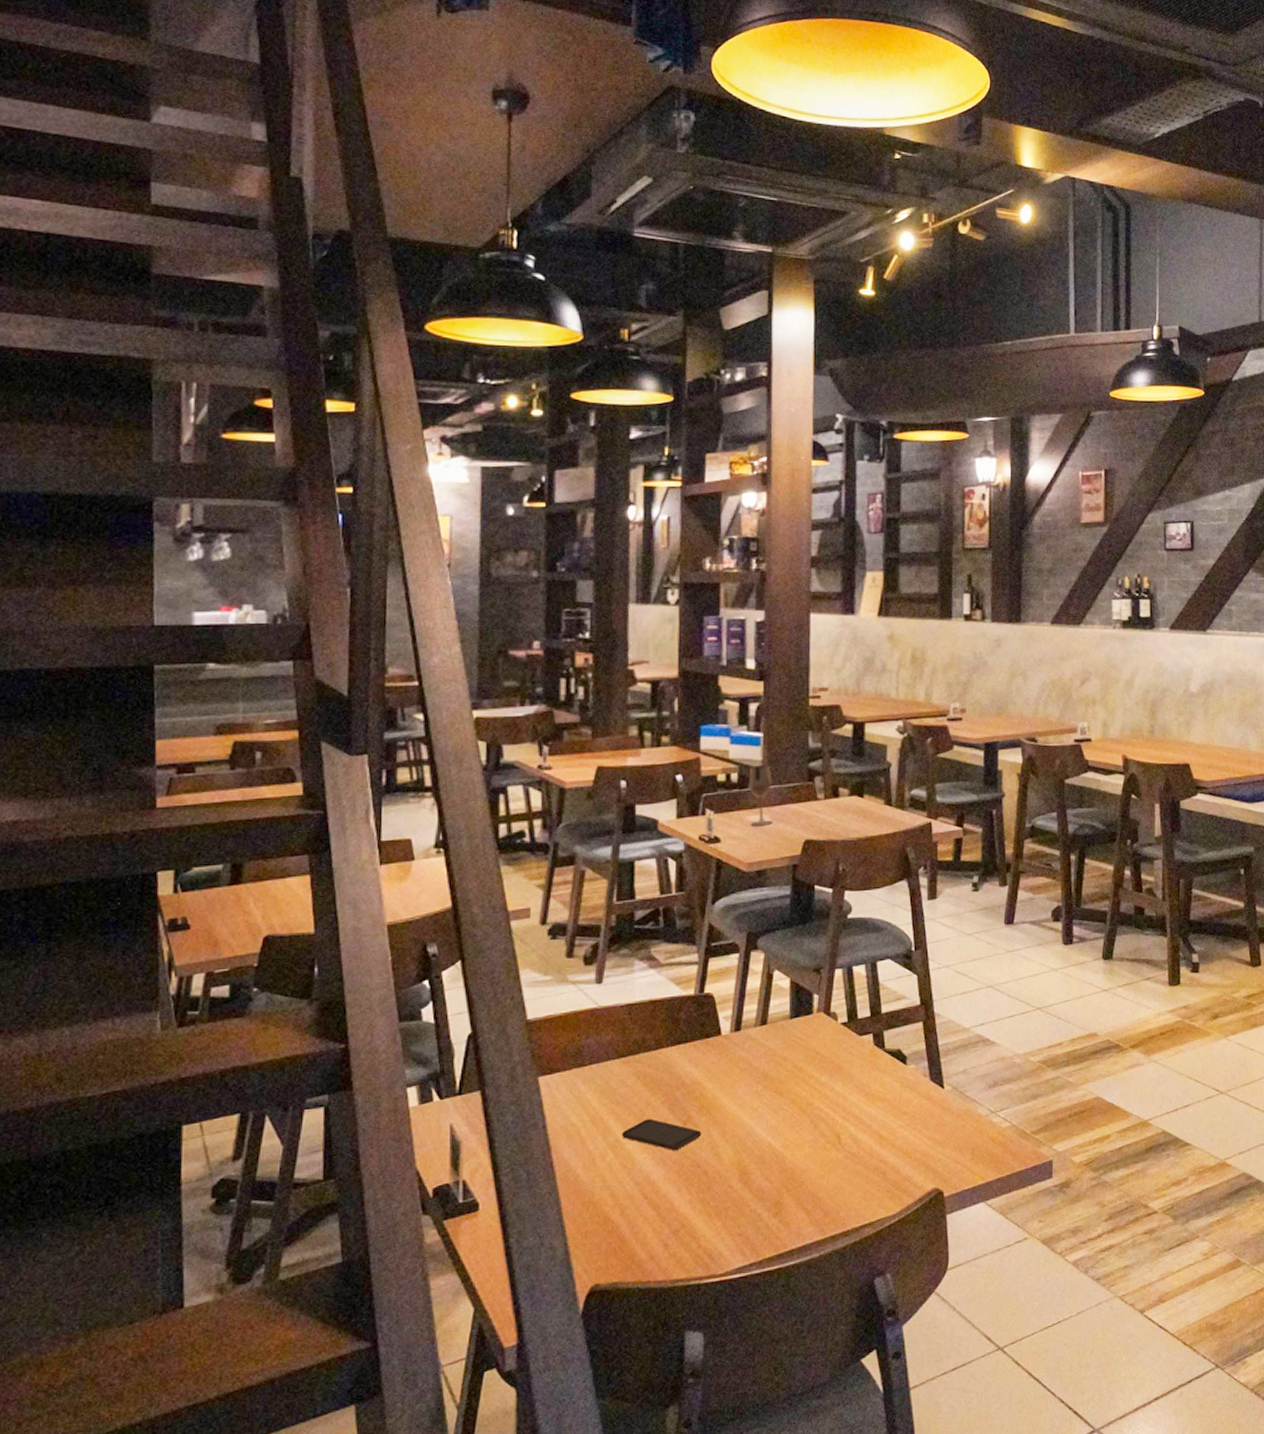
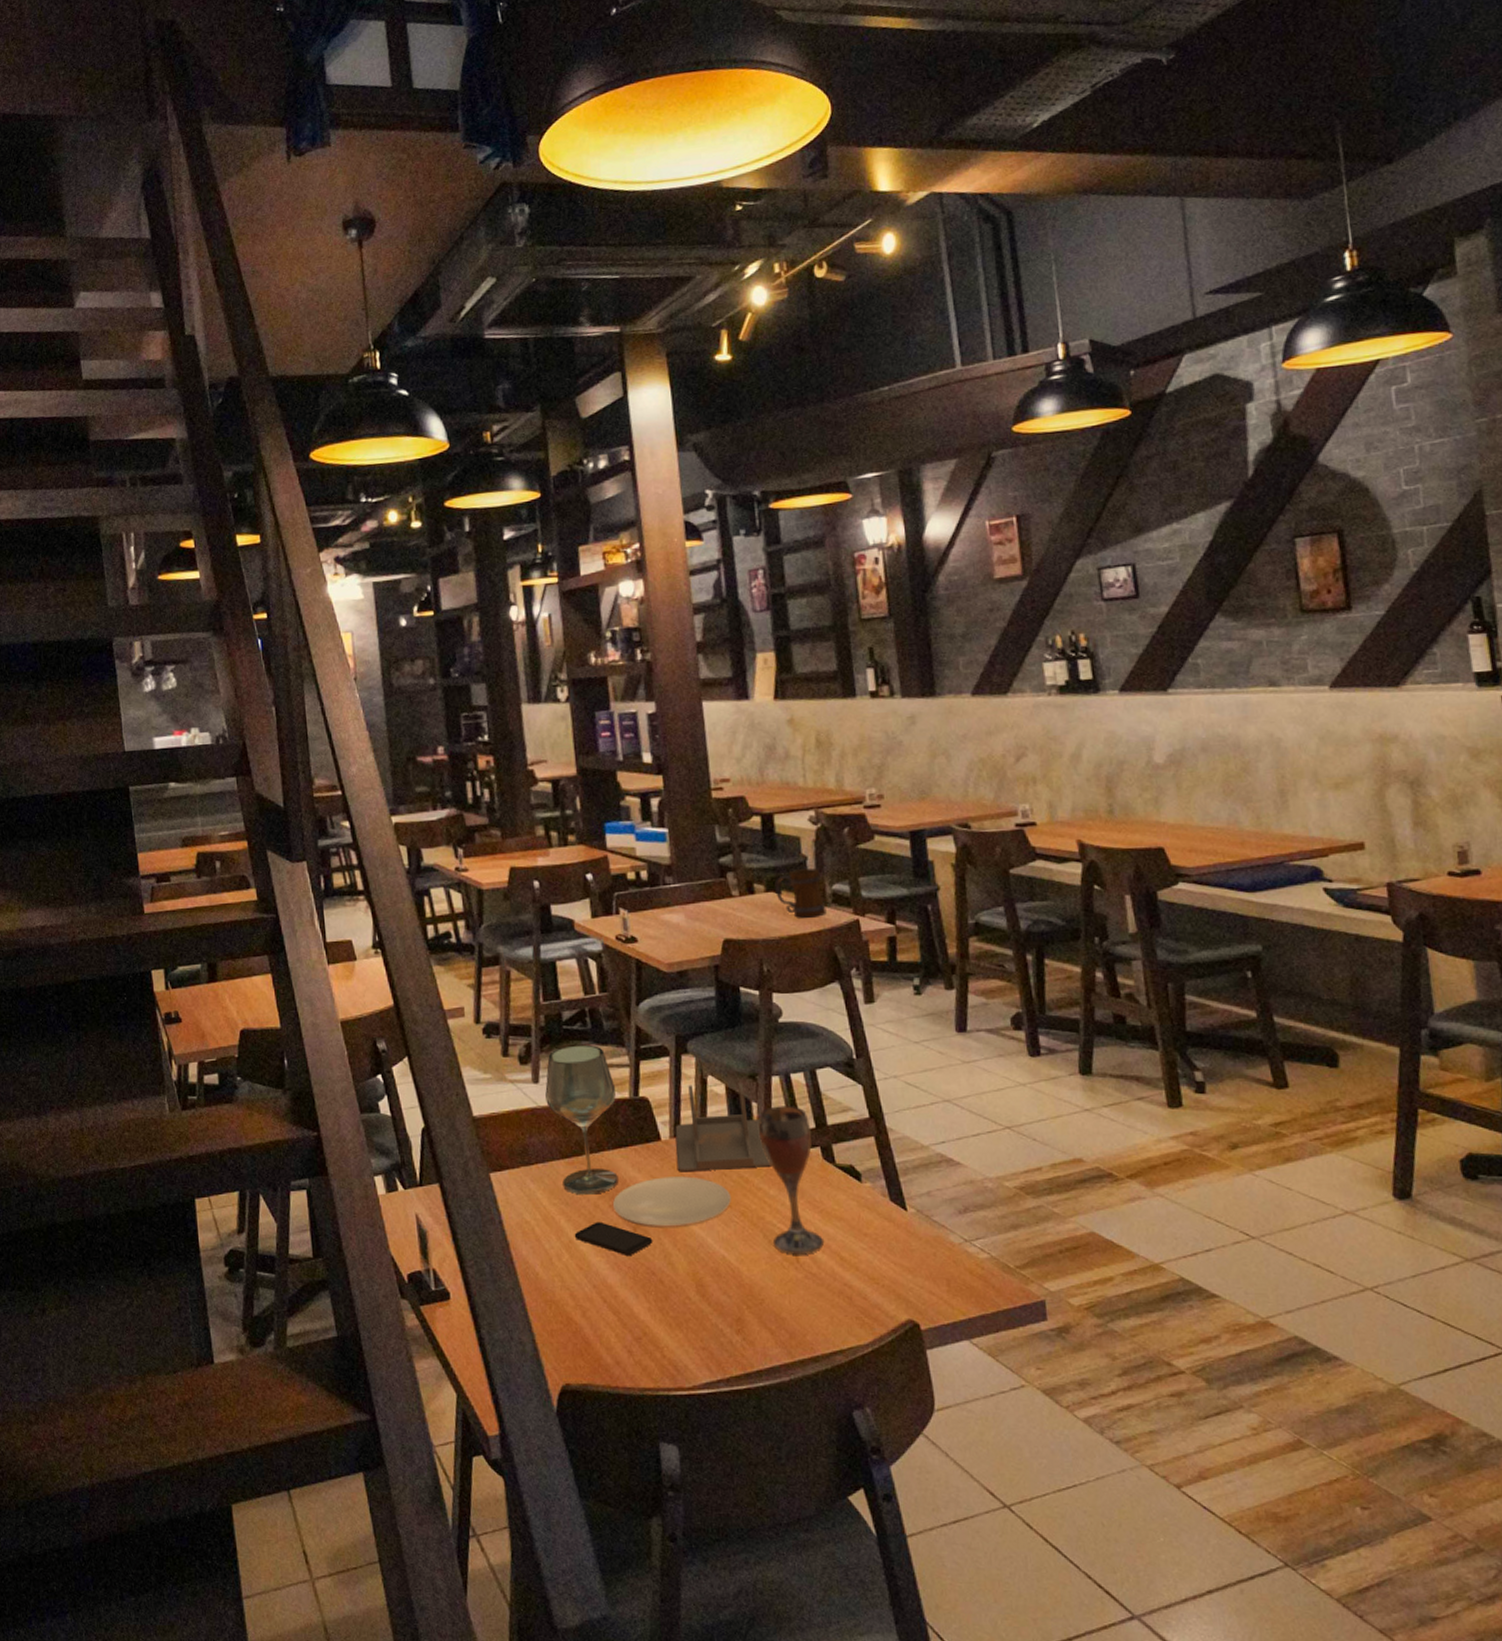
wine glass: none [608,943,682,1093] -> present [545,1044,619,1195]
plate: none [664,1068,783,1122] -> present [612,1176,731,1229]
napkin holder: none [734,975,825,1065] -> present [675,1081,771,1172]
wine glass: present [748,764,772,827] -> none [658,861,688,926]
cup: none [817,996,867,1137] -> present [758,1106,825,1255]
beer mug: none [858,775,903,821] -> present [774,868,827,918]

